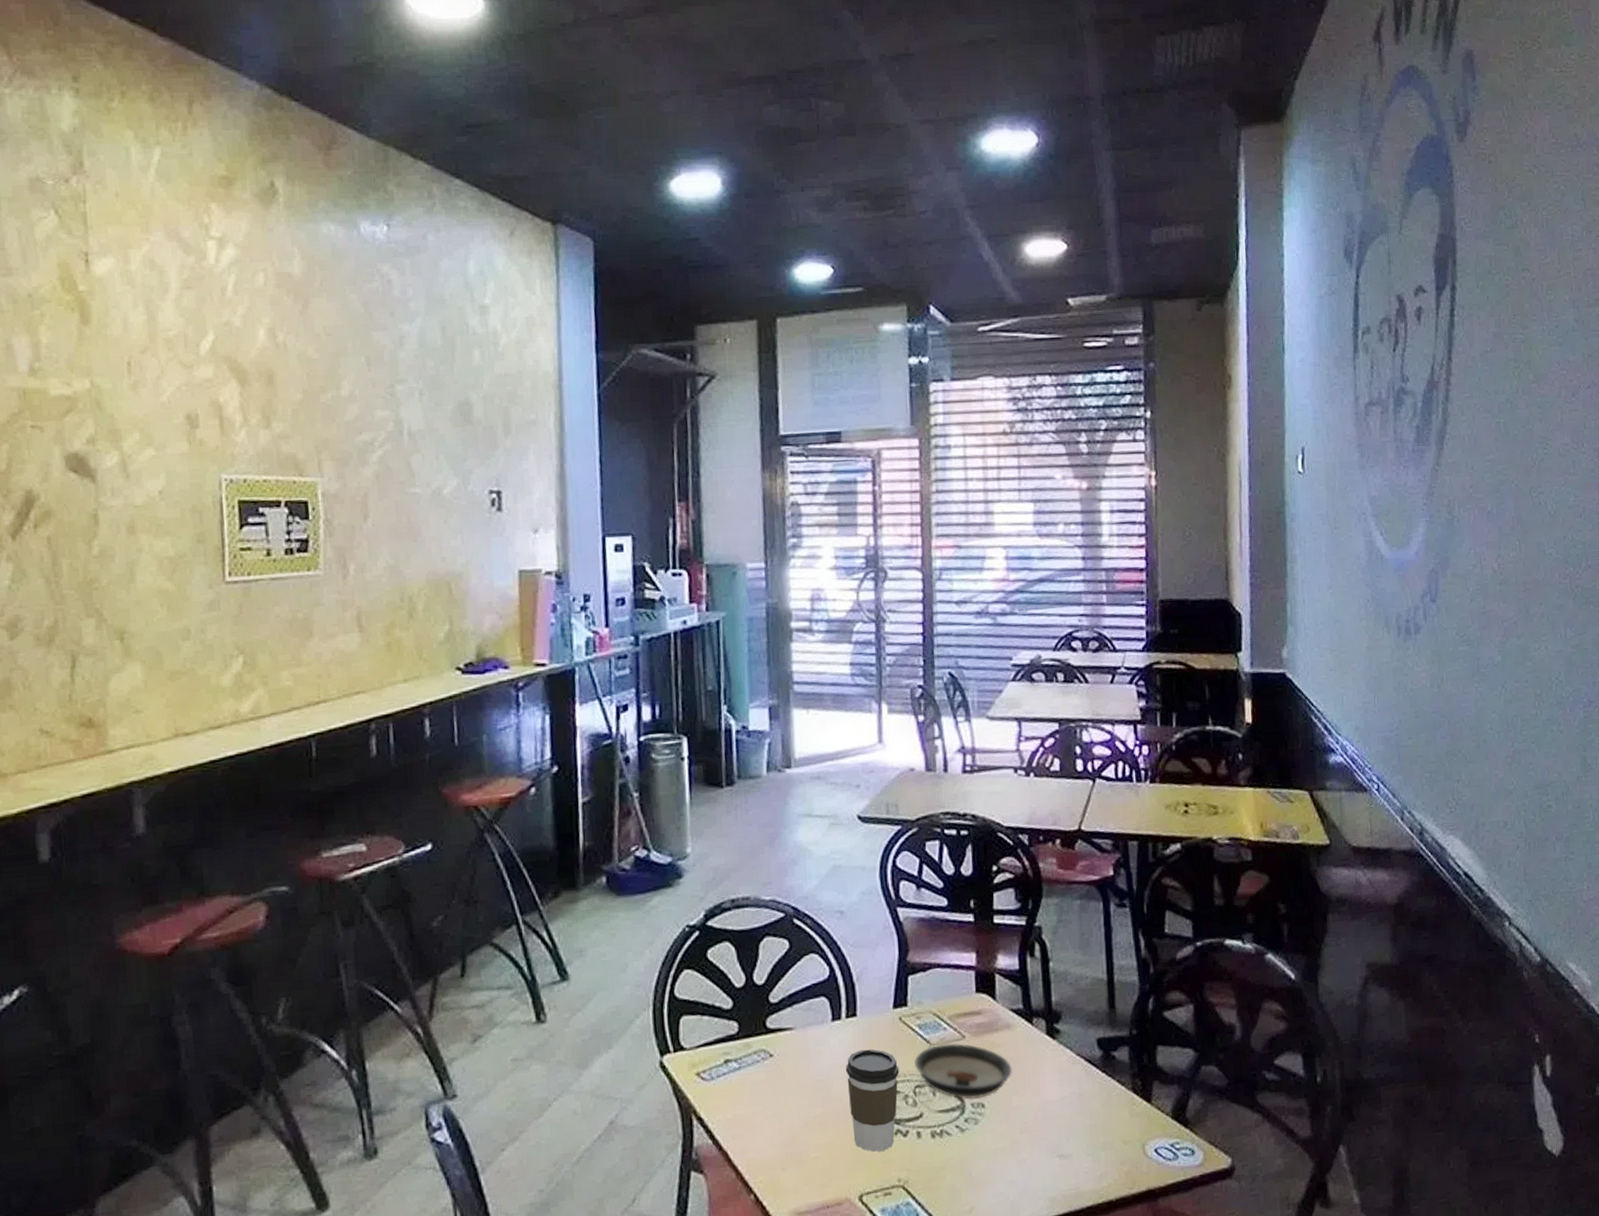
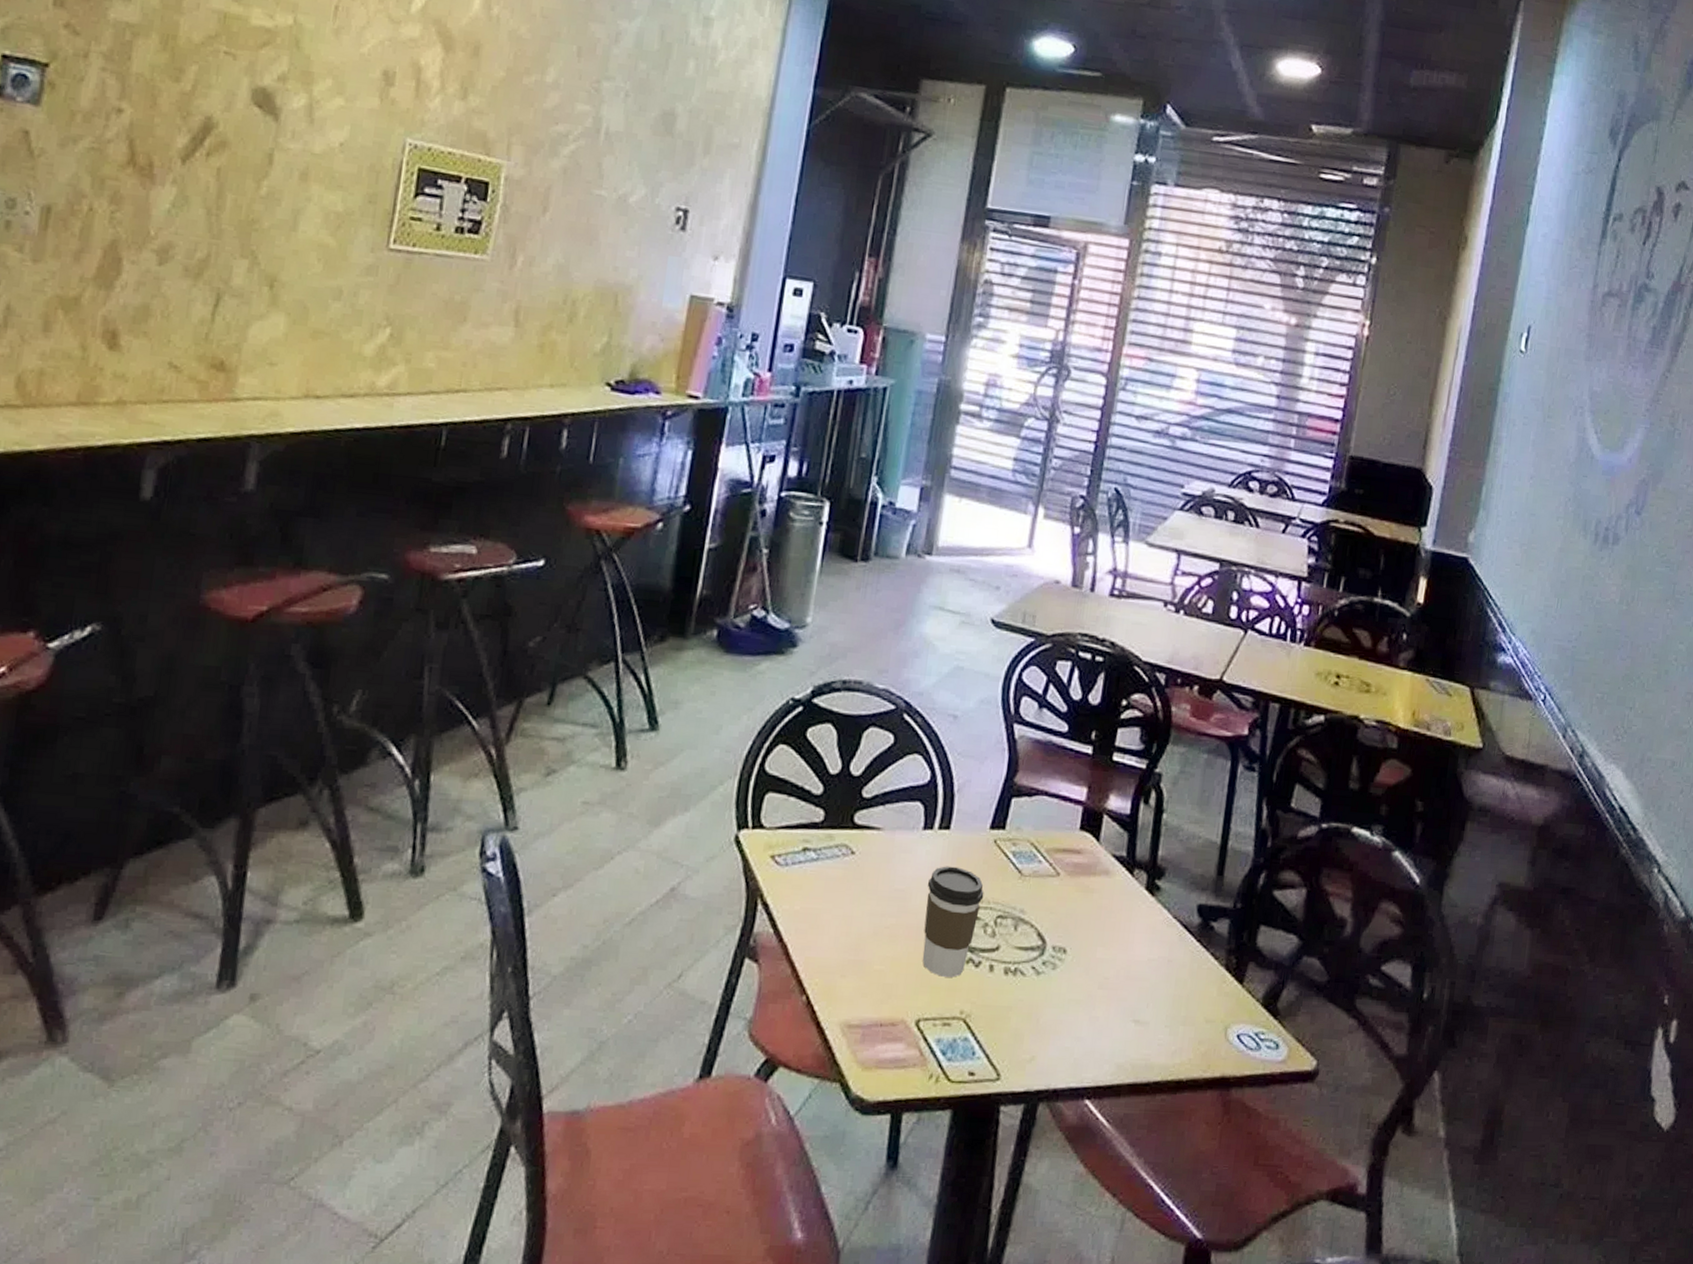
saucer: present [915,1043,1013,1100] -> none [1001,877,1104,944]

